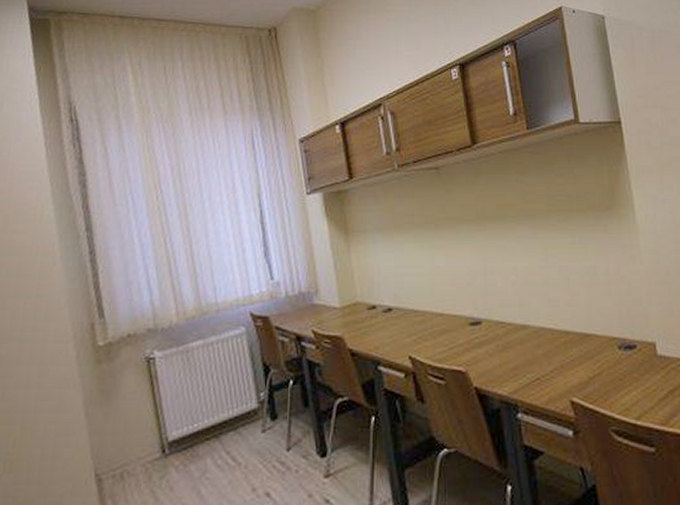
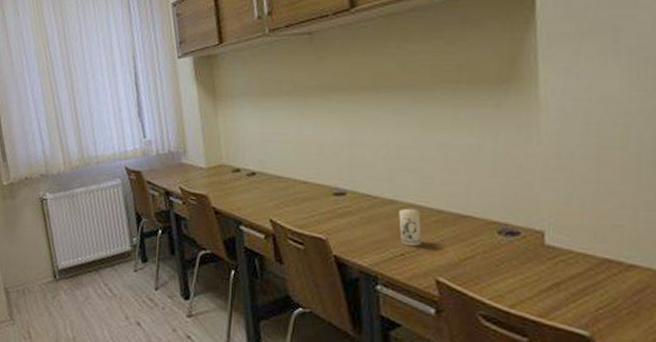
candle: none [532,332,554,370] -> present [399,208,422,247]

